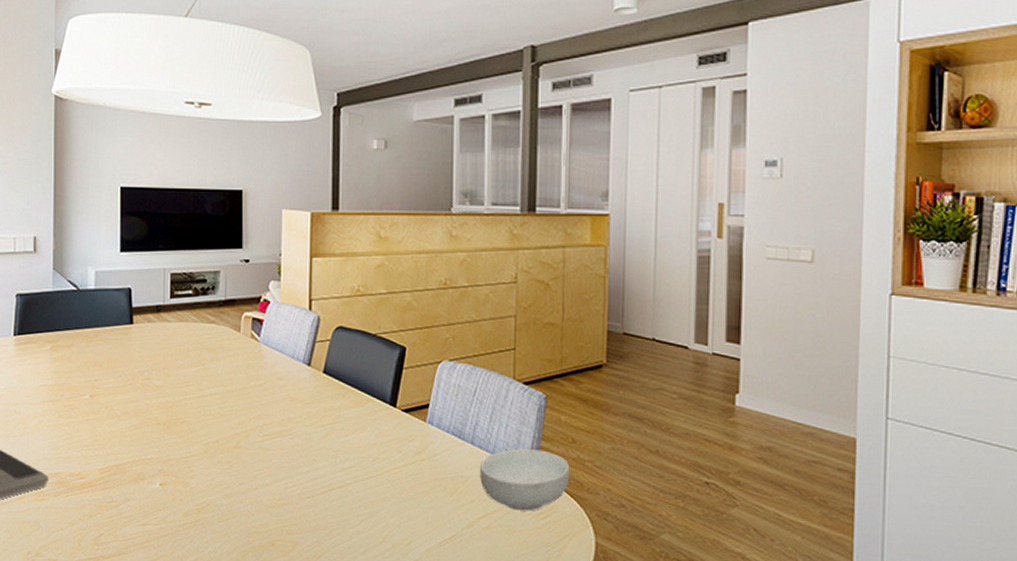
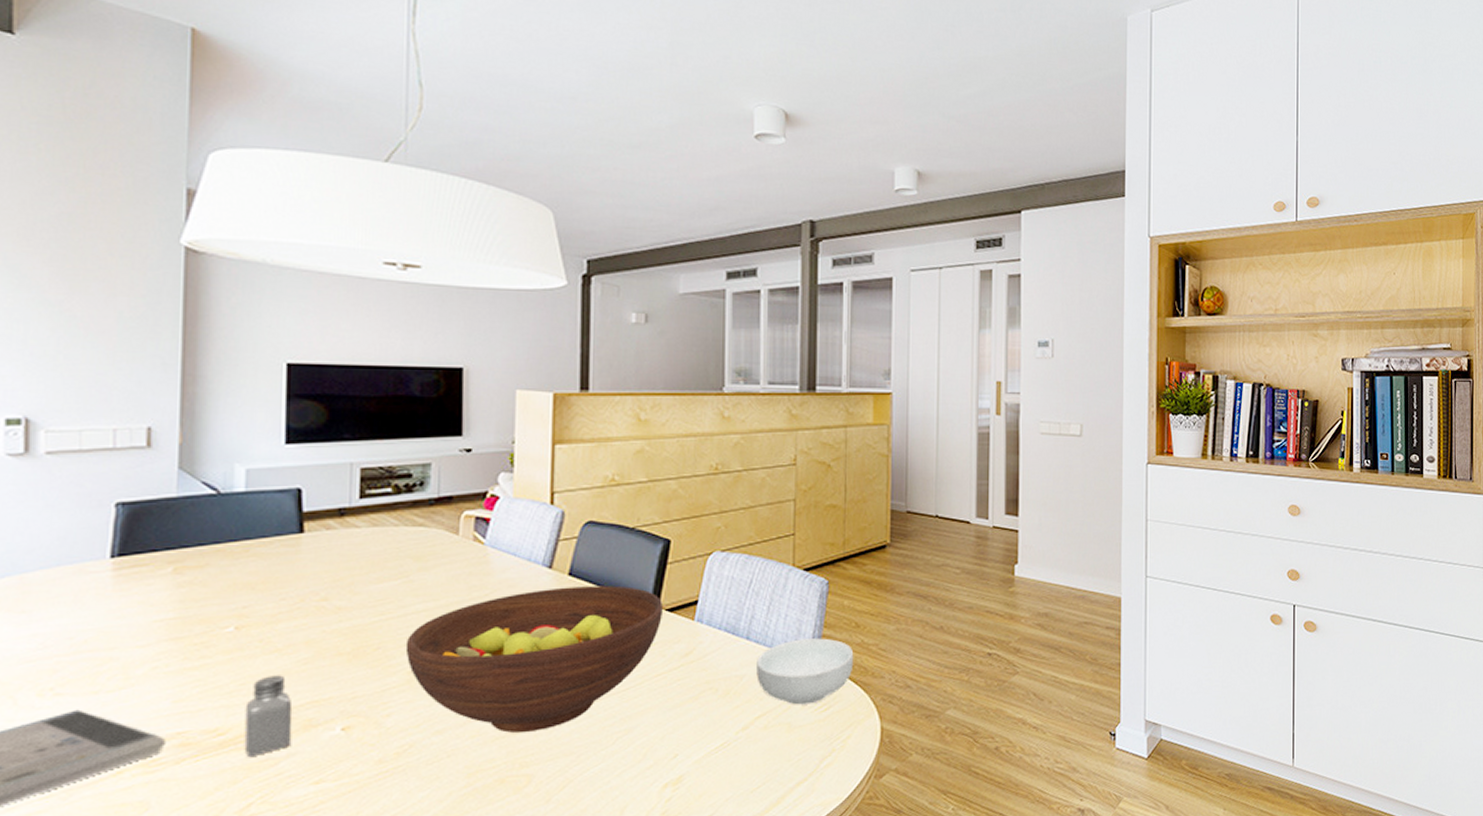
saltshaker: none [97,436,128,498] -> present [244,675,293,756]
fruit bowl: none [203,383,399,505] -> present [405,585,662,733]

